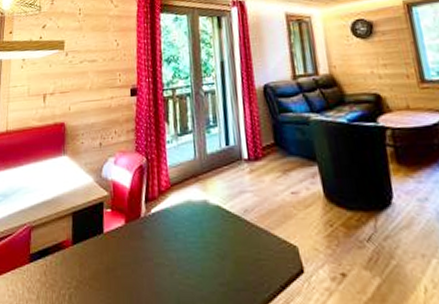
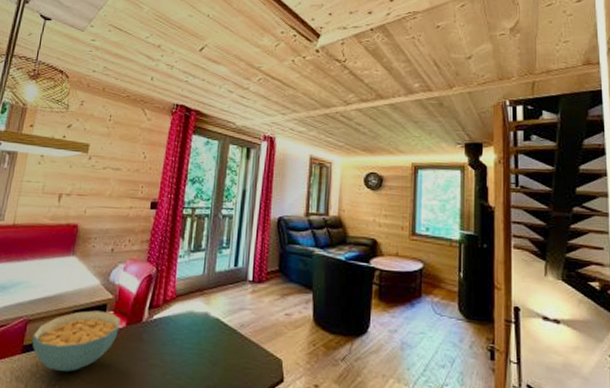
cereal bowl: none [37,210,119,278] -> present [32,310,121,372]

